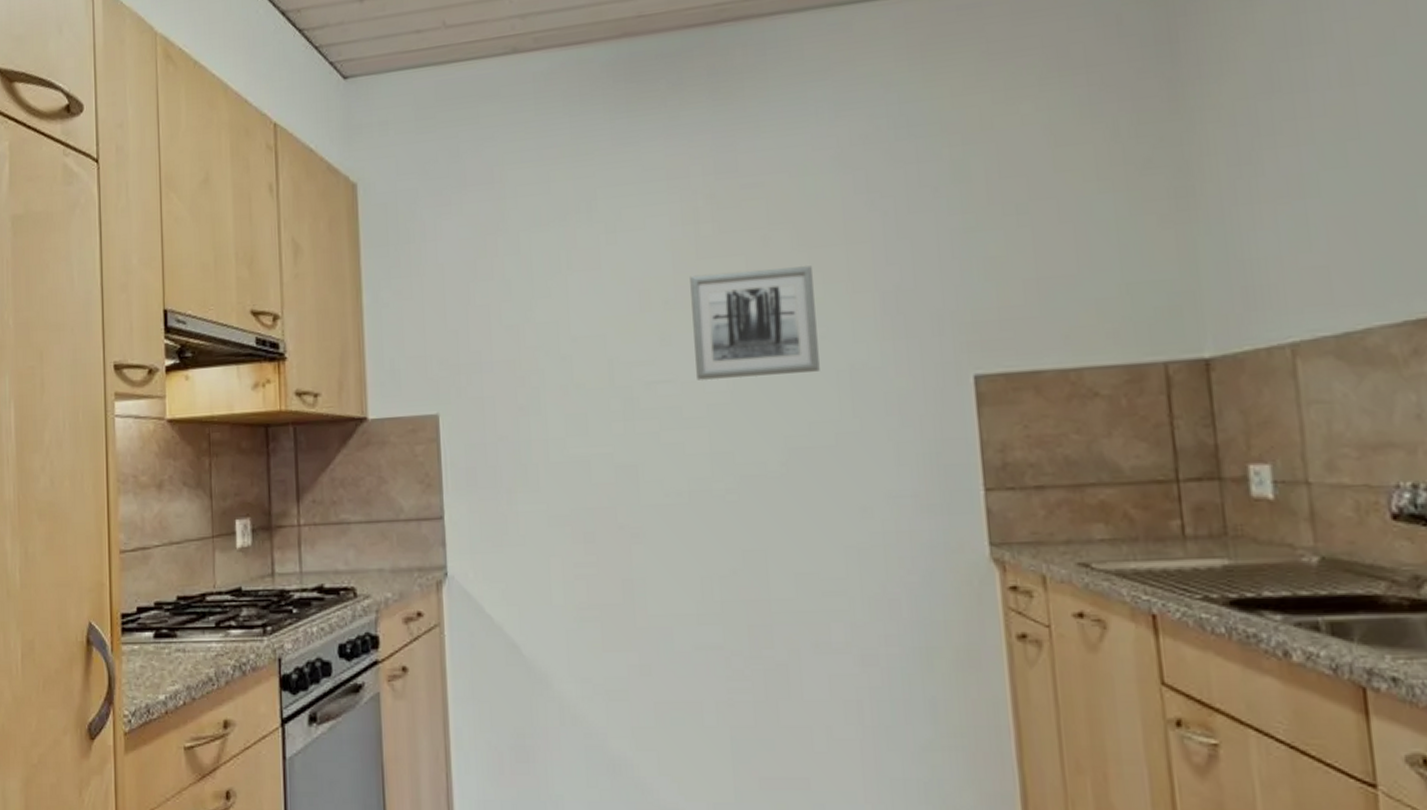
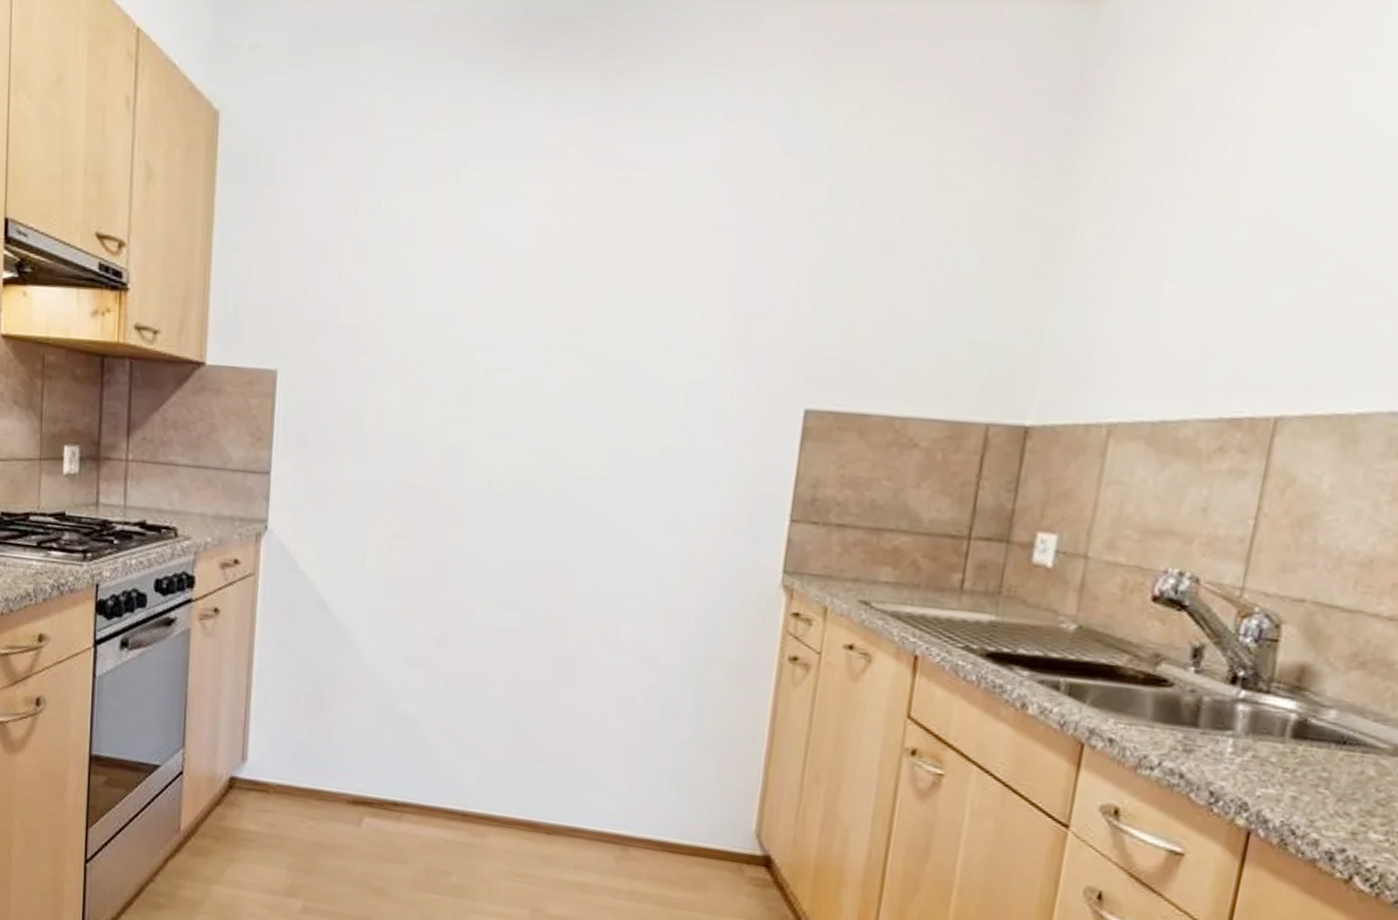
wall art: present [690,265,820,381] -> none [537,266,671,383]

